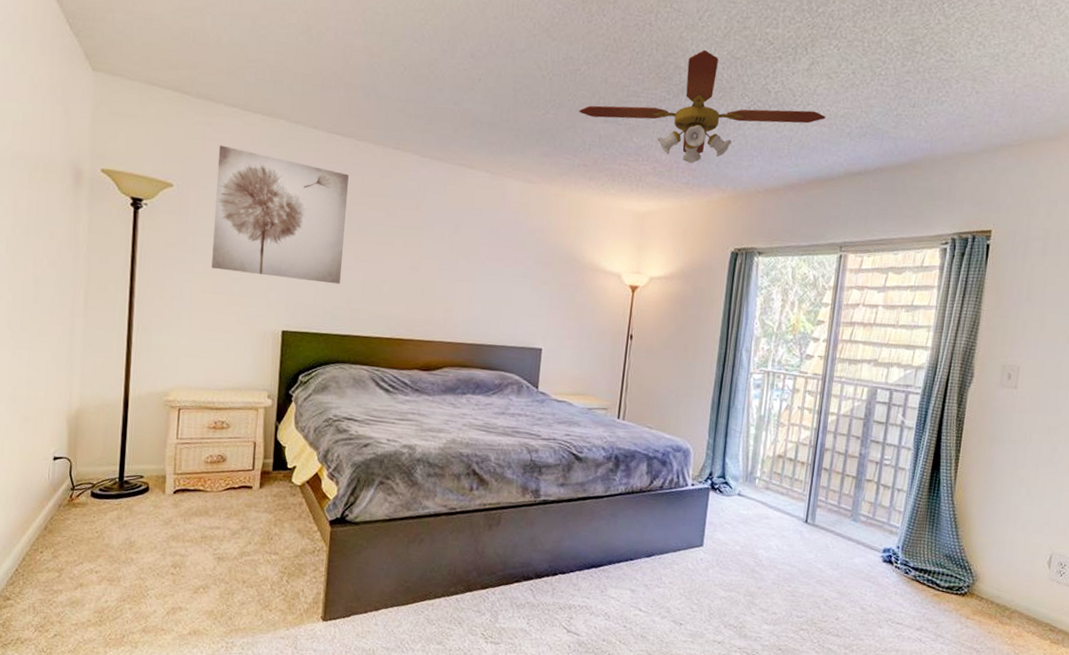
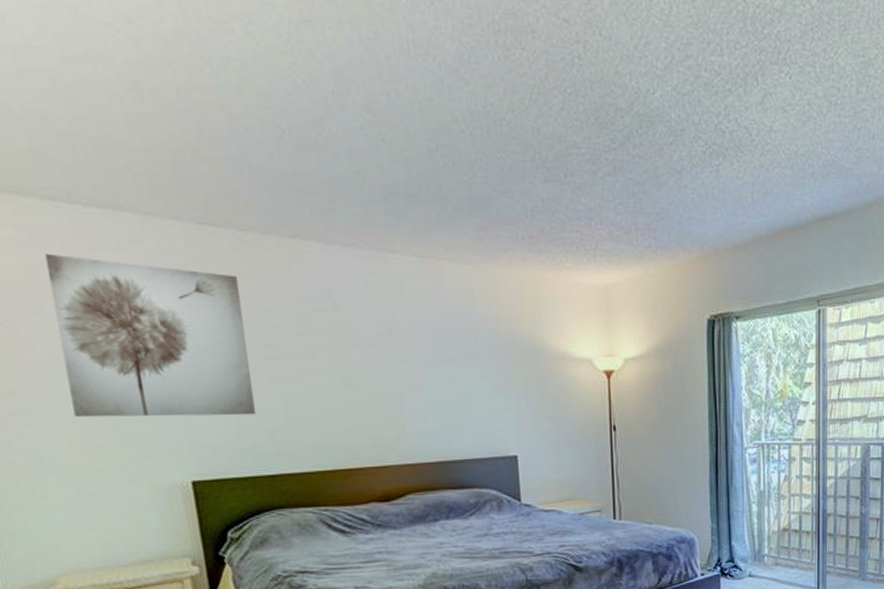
ceiling fan: present [579,49,826,164] -> none [513,85,786,223]

